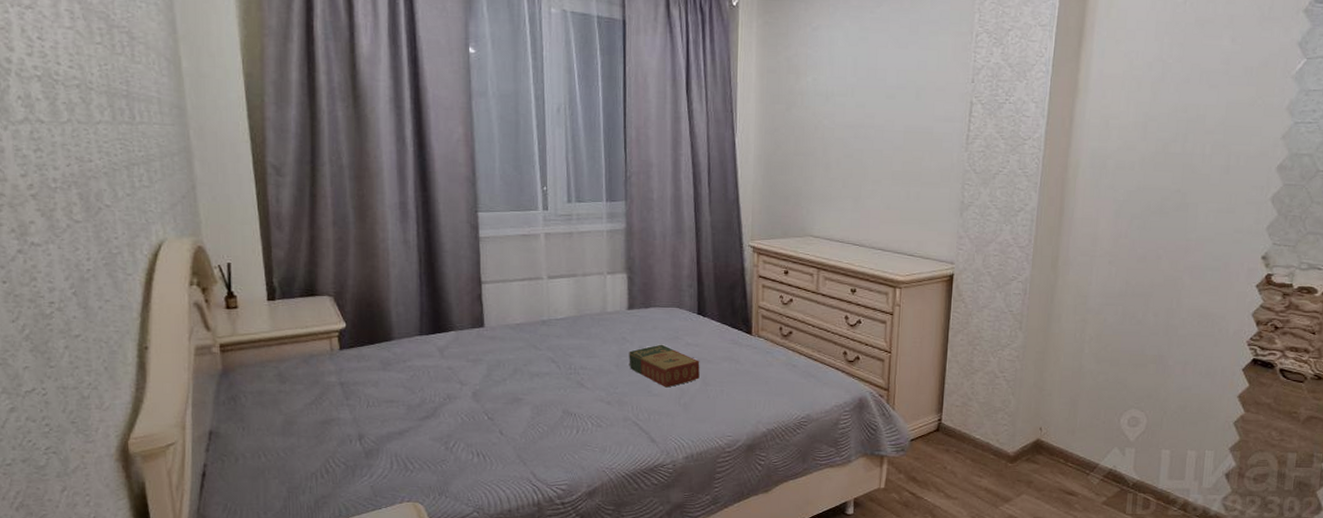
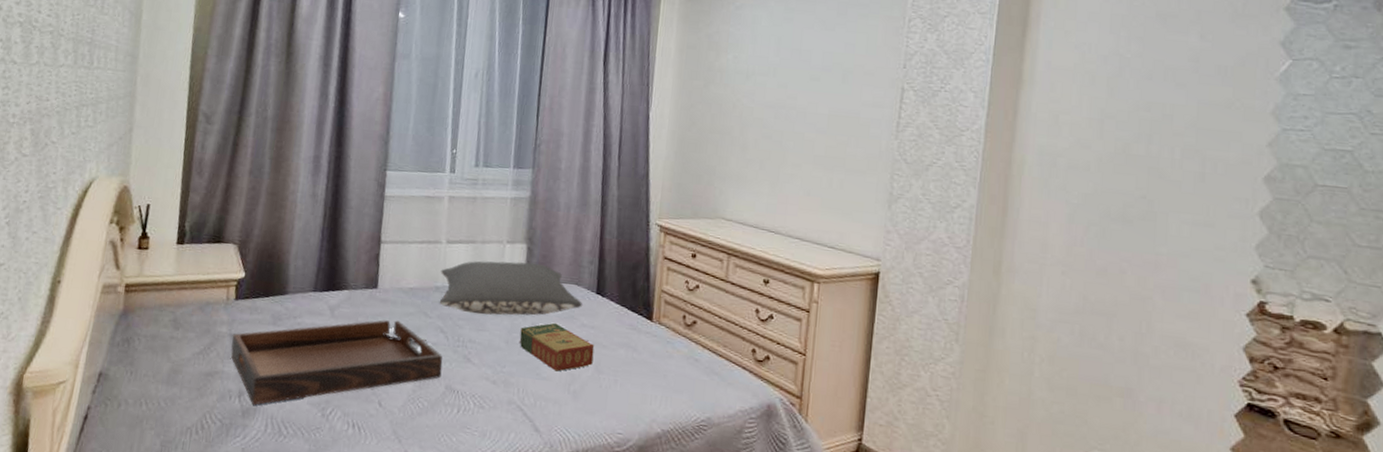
serving tray: none [342,355,558,446] -> present [230,320,443,405]
pillow: none [545,290,686,343] -> present [439,261,583,316]

